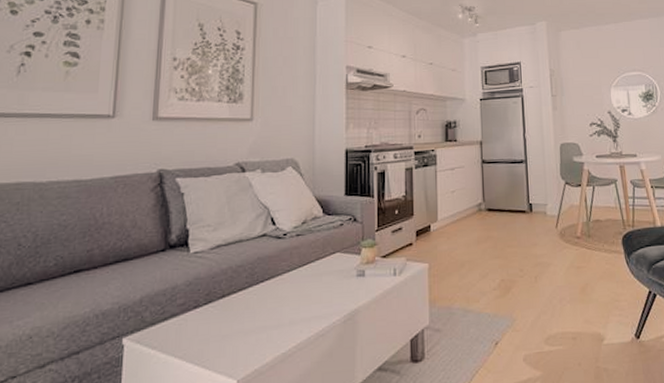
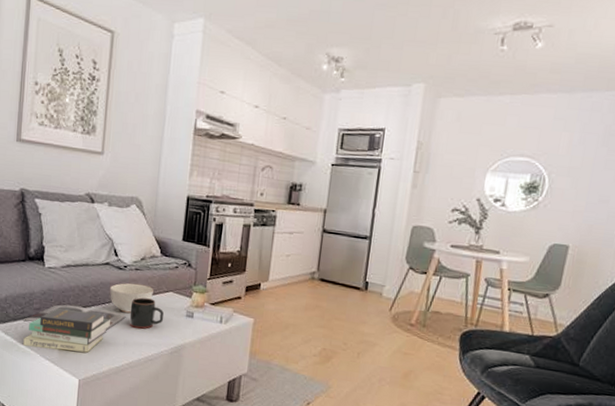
magazine: none [163,287,290,322] -> present [23,304,126,331]
books: none [164,293,271,354] -> present [23,308,110,353]
bowl: none [268,250,318,286] -> present [109,282,154,313]
mug: none [294,264,332,302] -> present [129,297,164,329]

